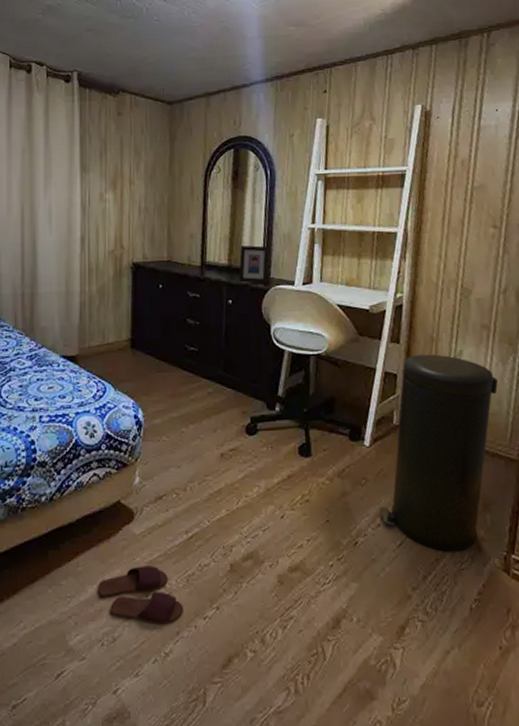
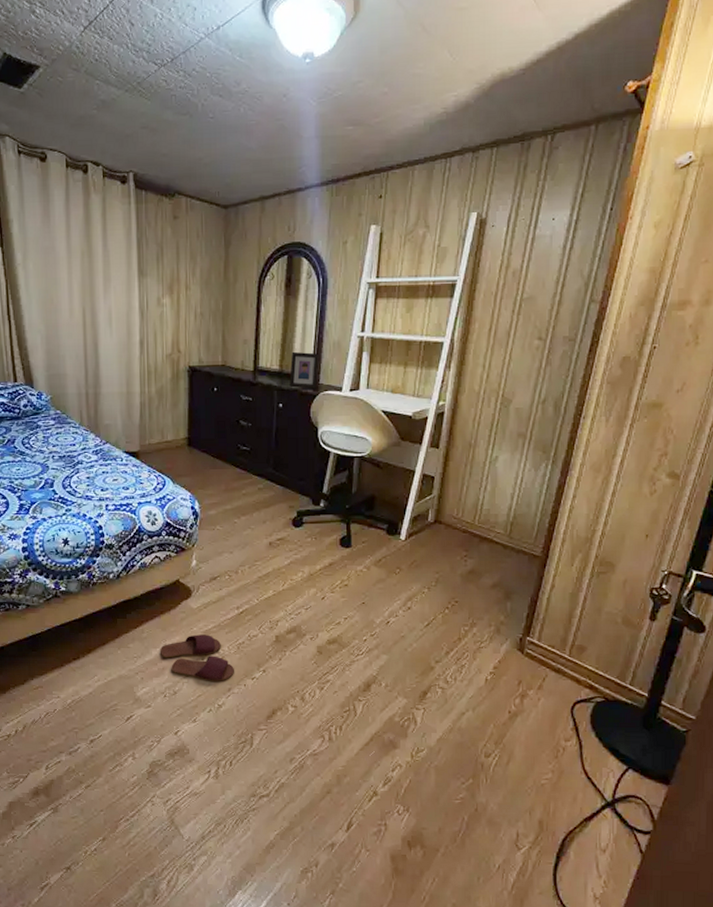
pedal bin: present [378,354,499,552] -> none [410,459,530,633]

